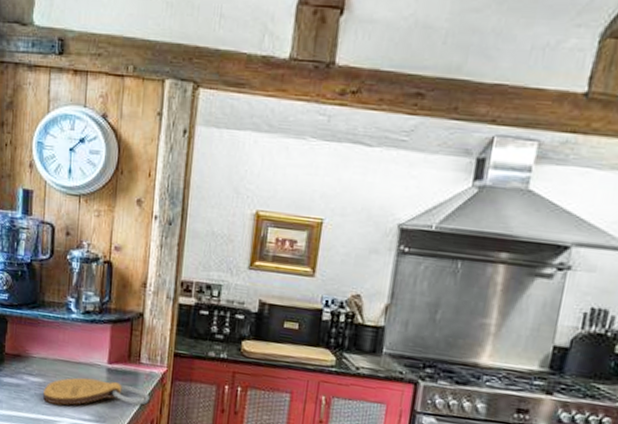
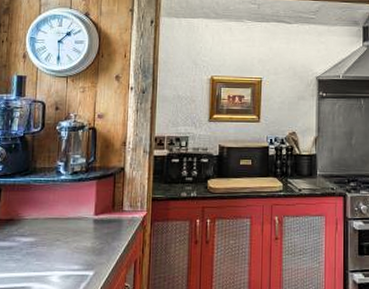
cutting board: present [43,377,150,405] -> none [35,231,133,260]

